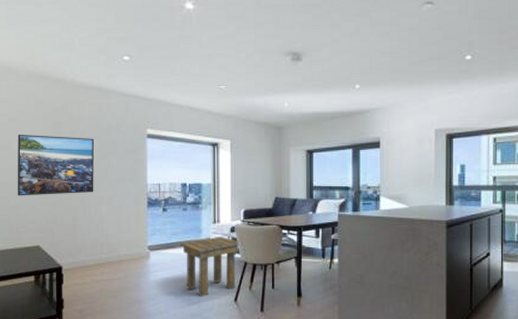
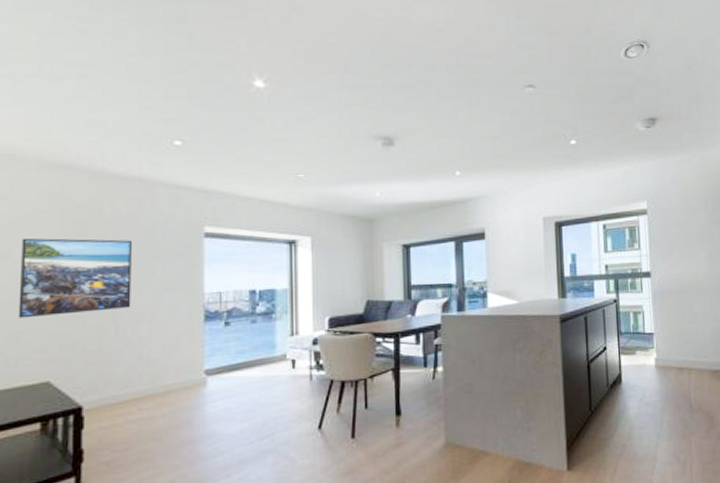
side table: present [180,236,240,297] -> none [248,350,325,428]

